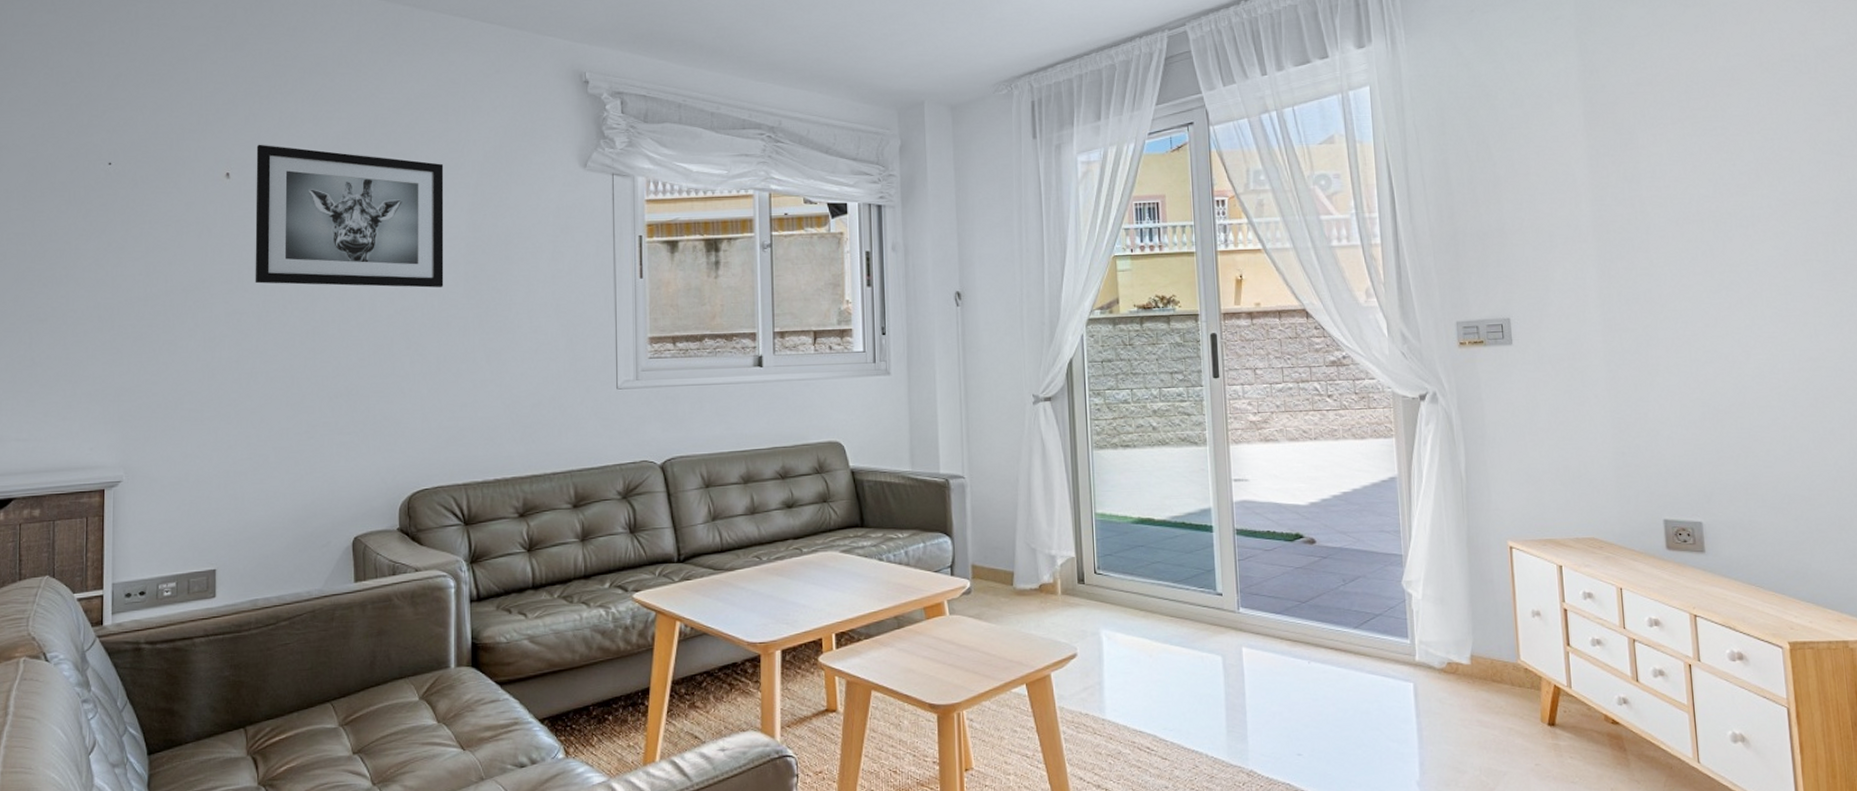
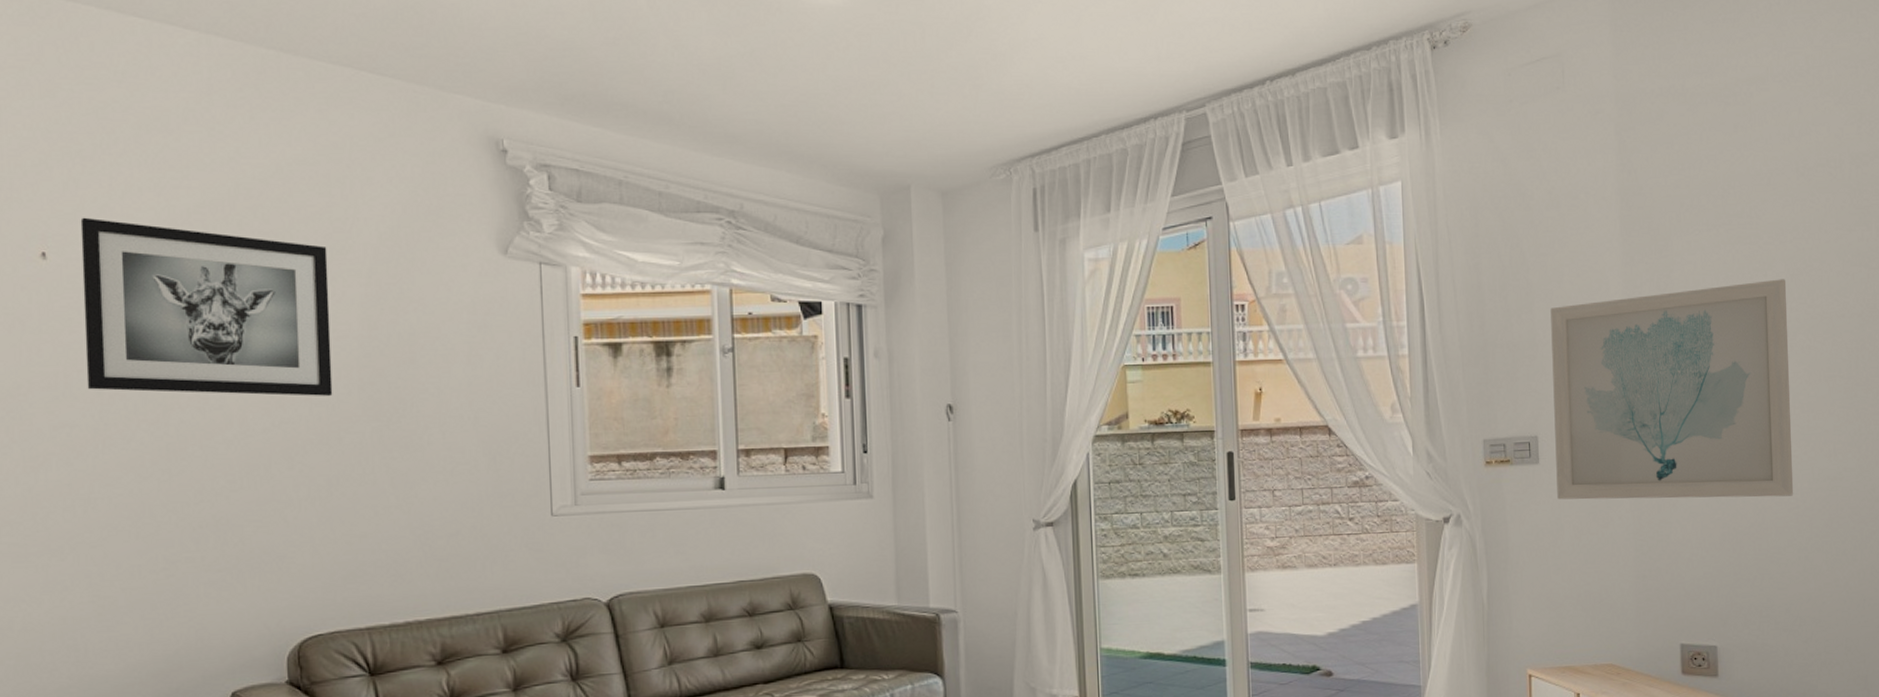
wall art: none [1518,168,1775,379] -> present [1550,279,1794,500]

